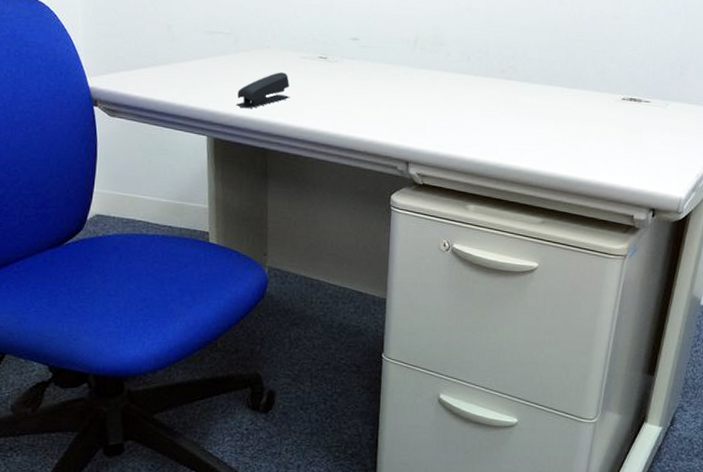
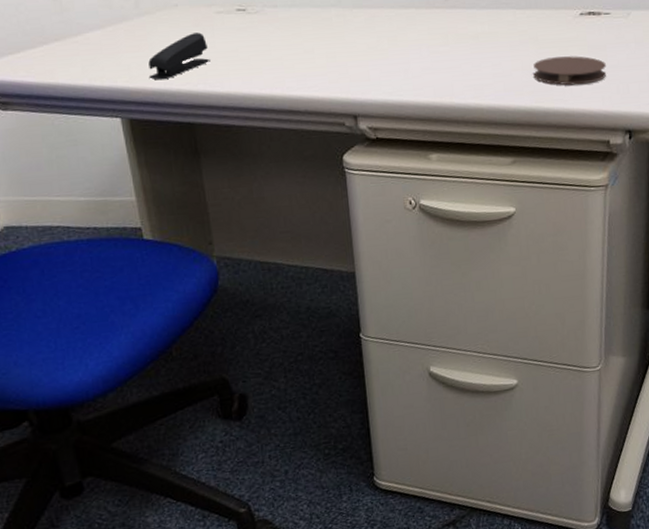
coaster: none [572,134,640,162] -> present [533,56,606,85]

